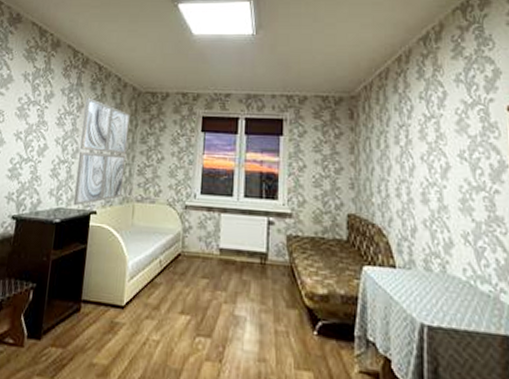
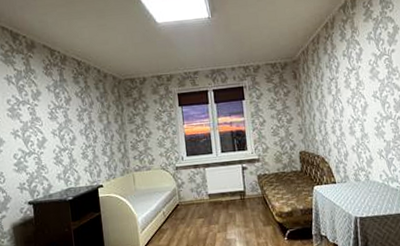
wall art: present [73,97,130,206] -> none [72,90,121,184]

